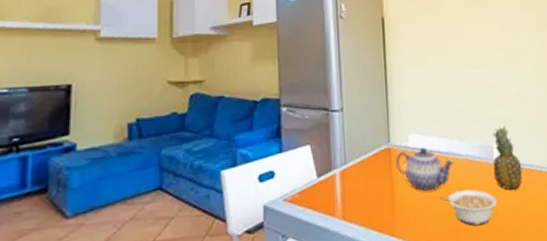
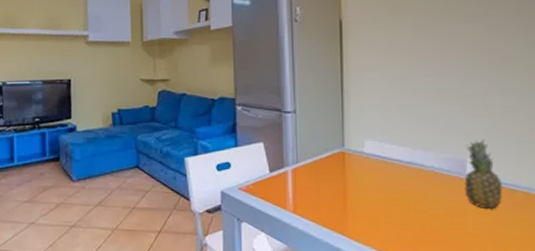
teapot: present [395,147,455,191] -> none [349,154,417,199]
legume: present [439,189,497,226] -> none [397,202,467,240]

